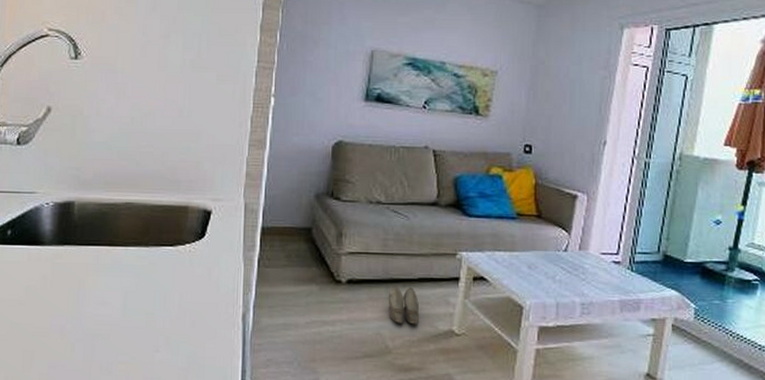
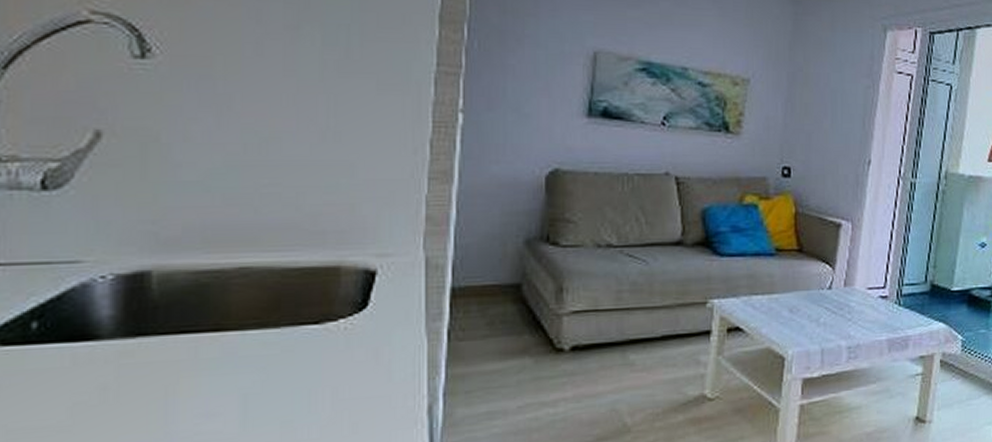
slippers: present [388,286,420,325] -> none [624,348,665,394]

